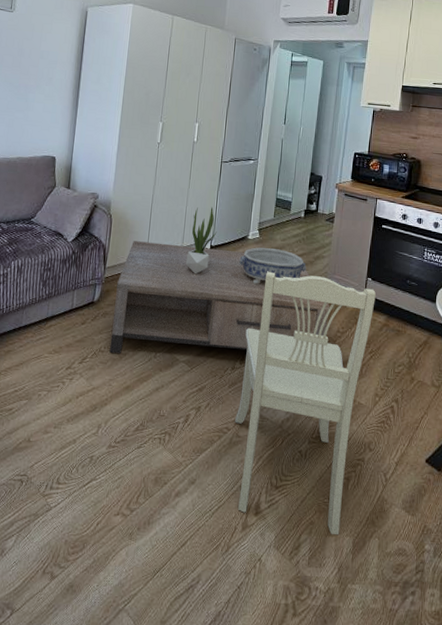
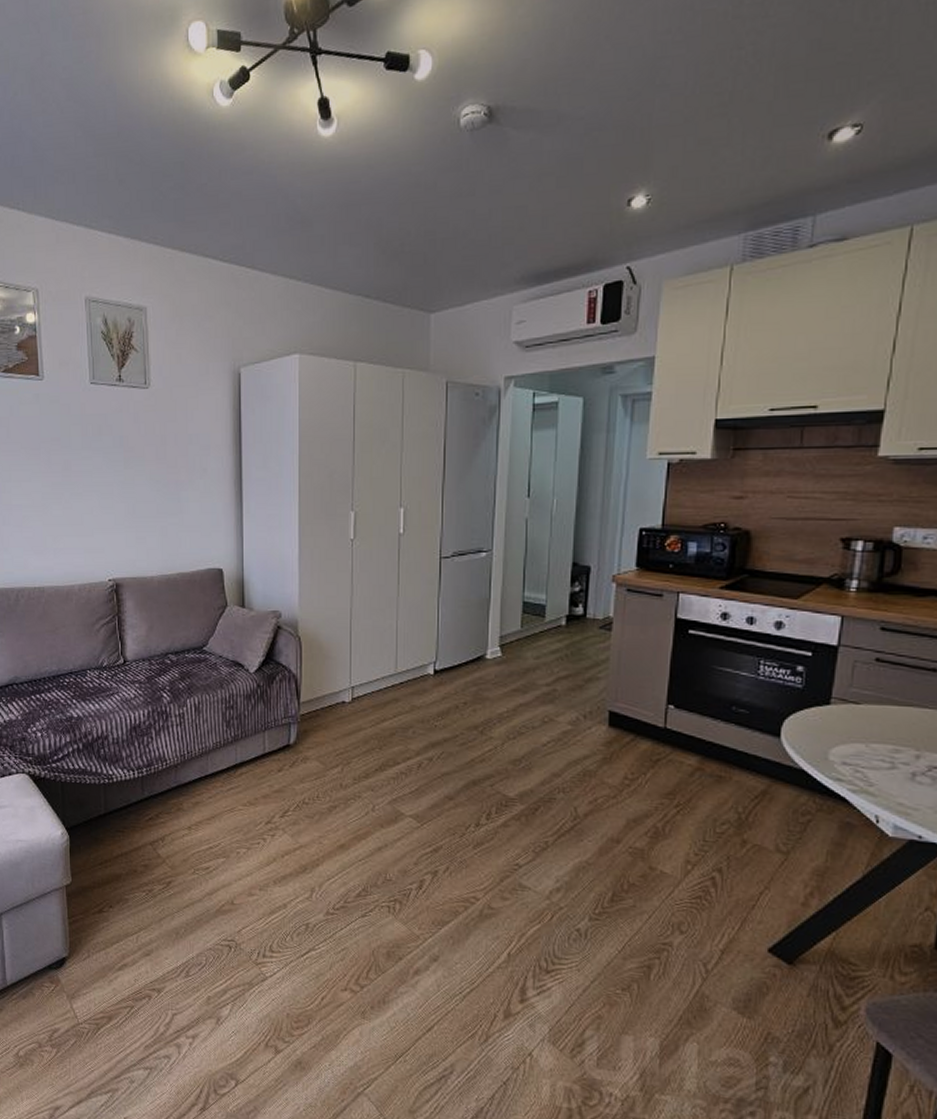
coffee table: present [109,241,330,353] -> none [315,668,612,806]
potted plant: present [185,206,217,275] -> none [402,618,442,708]
dining chair: present [235,271,376,536] -> none [485,700,682,1035]
decorative bowl: present [239,247,307,285] -> none [475,669,573,719]

